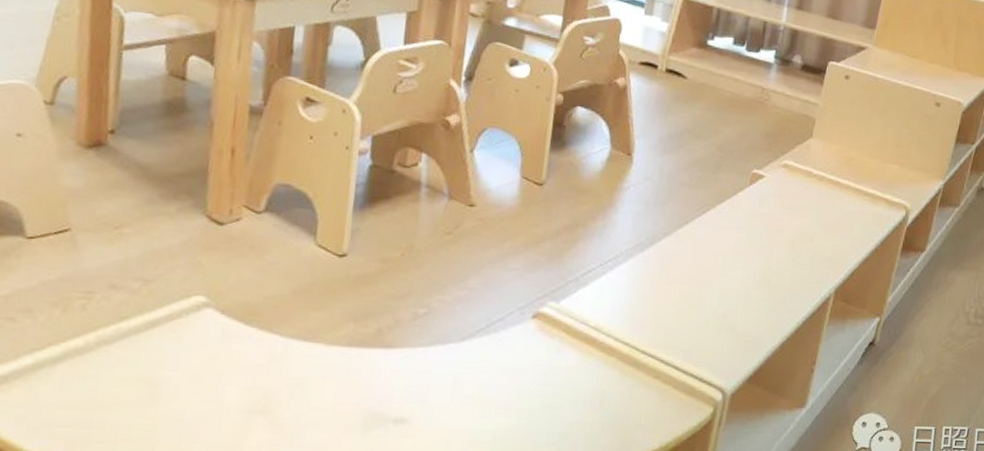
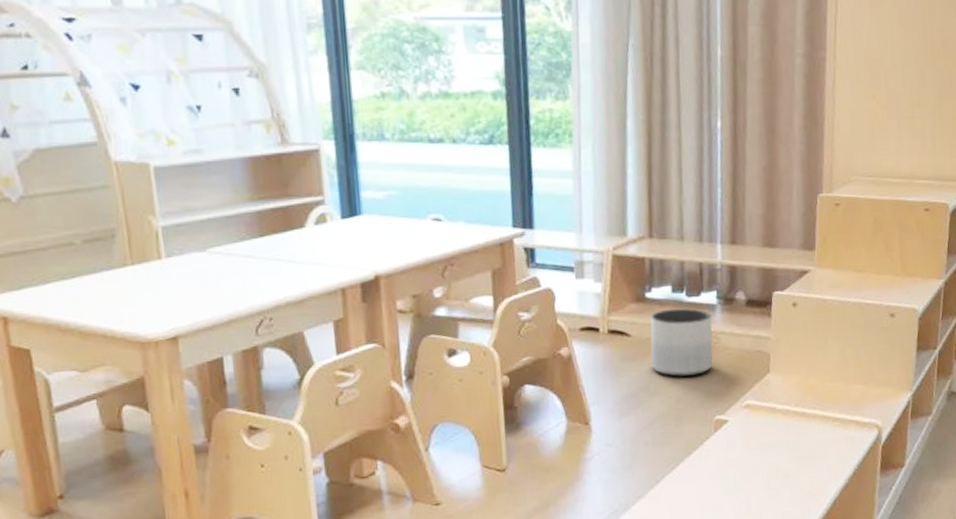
planter: none [700,59,767,128] -> present [650,308,713,377]

